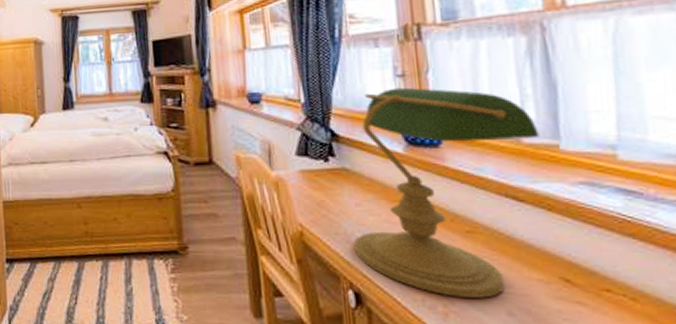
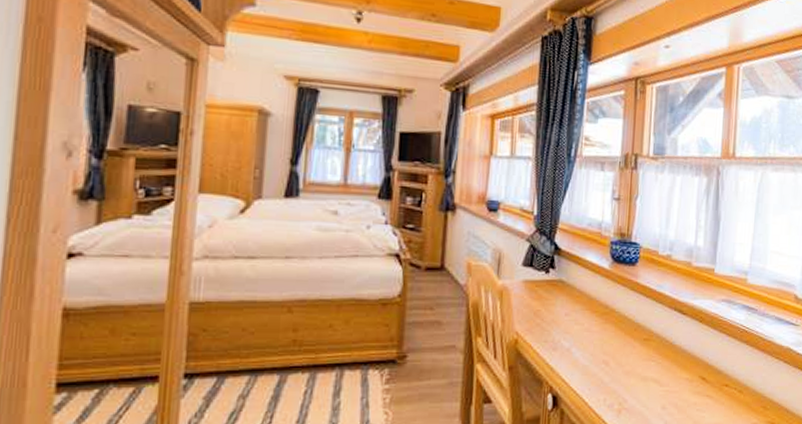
desk lamp: present [353,87,540,298] -> none [558,209,704,396]

